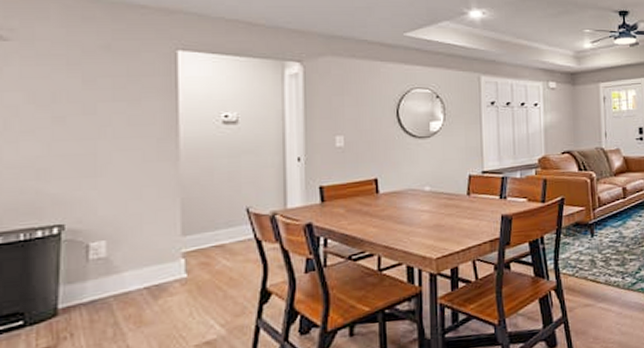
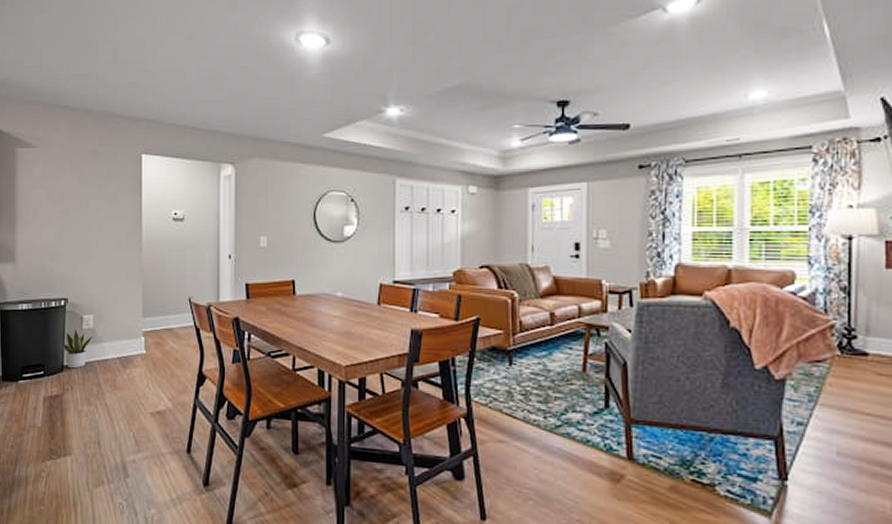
potted plant: none [55,260,106,311] -> present [62,328,93,369]

